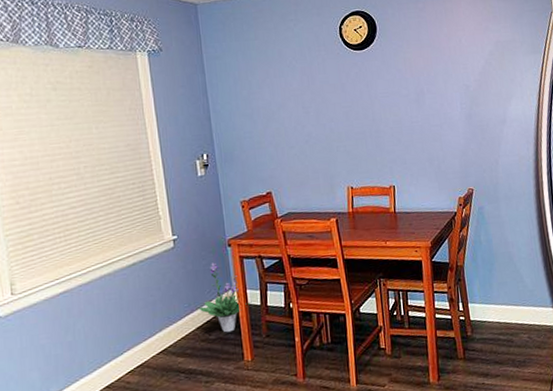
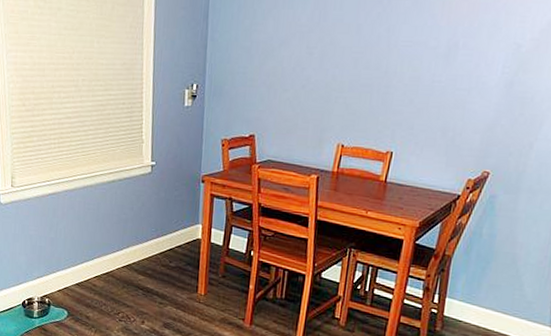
potted plant: present [198,263,252,333] -> none [164,195,215,264]

